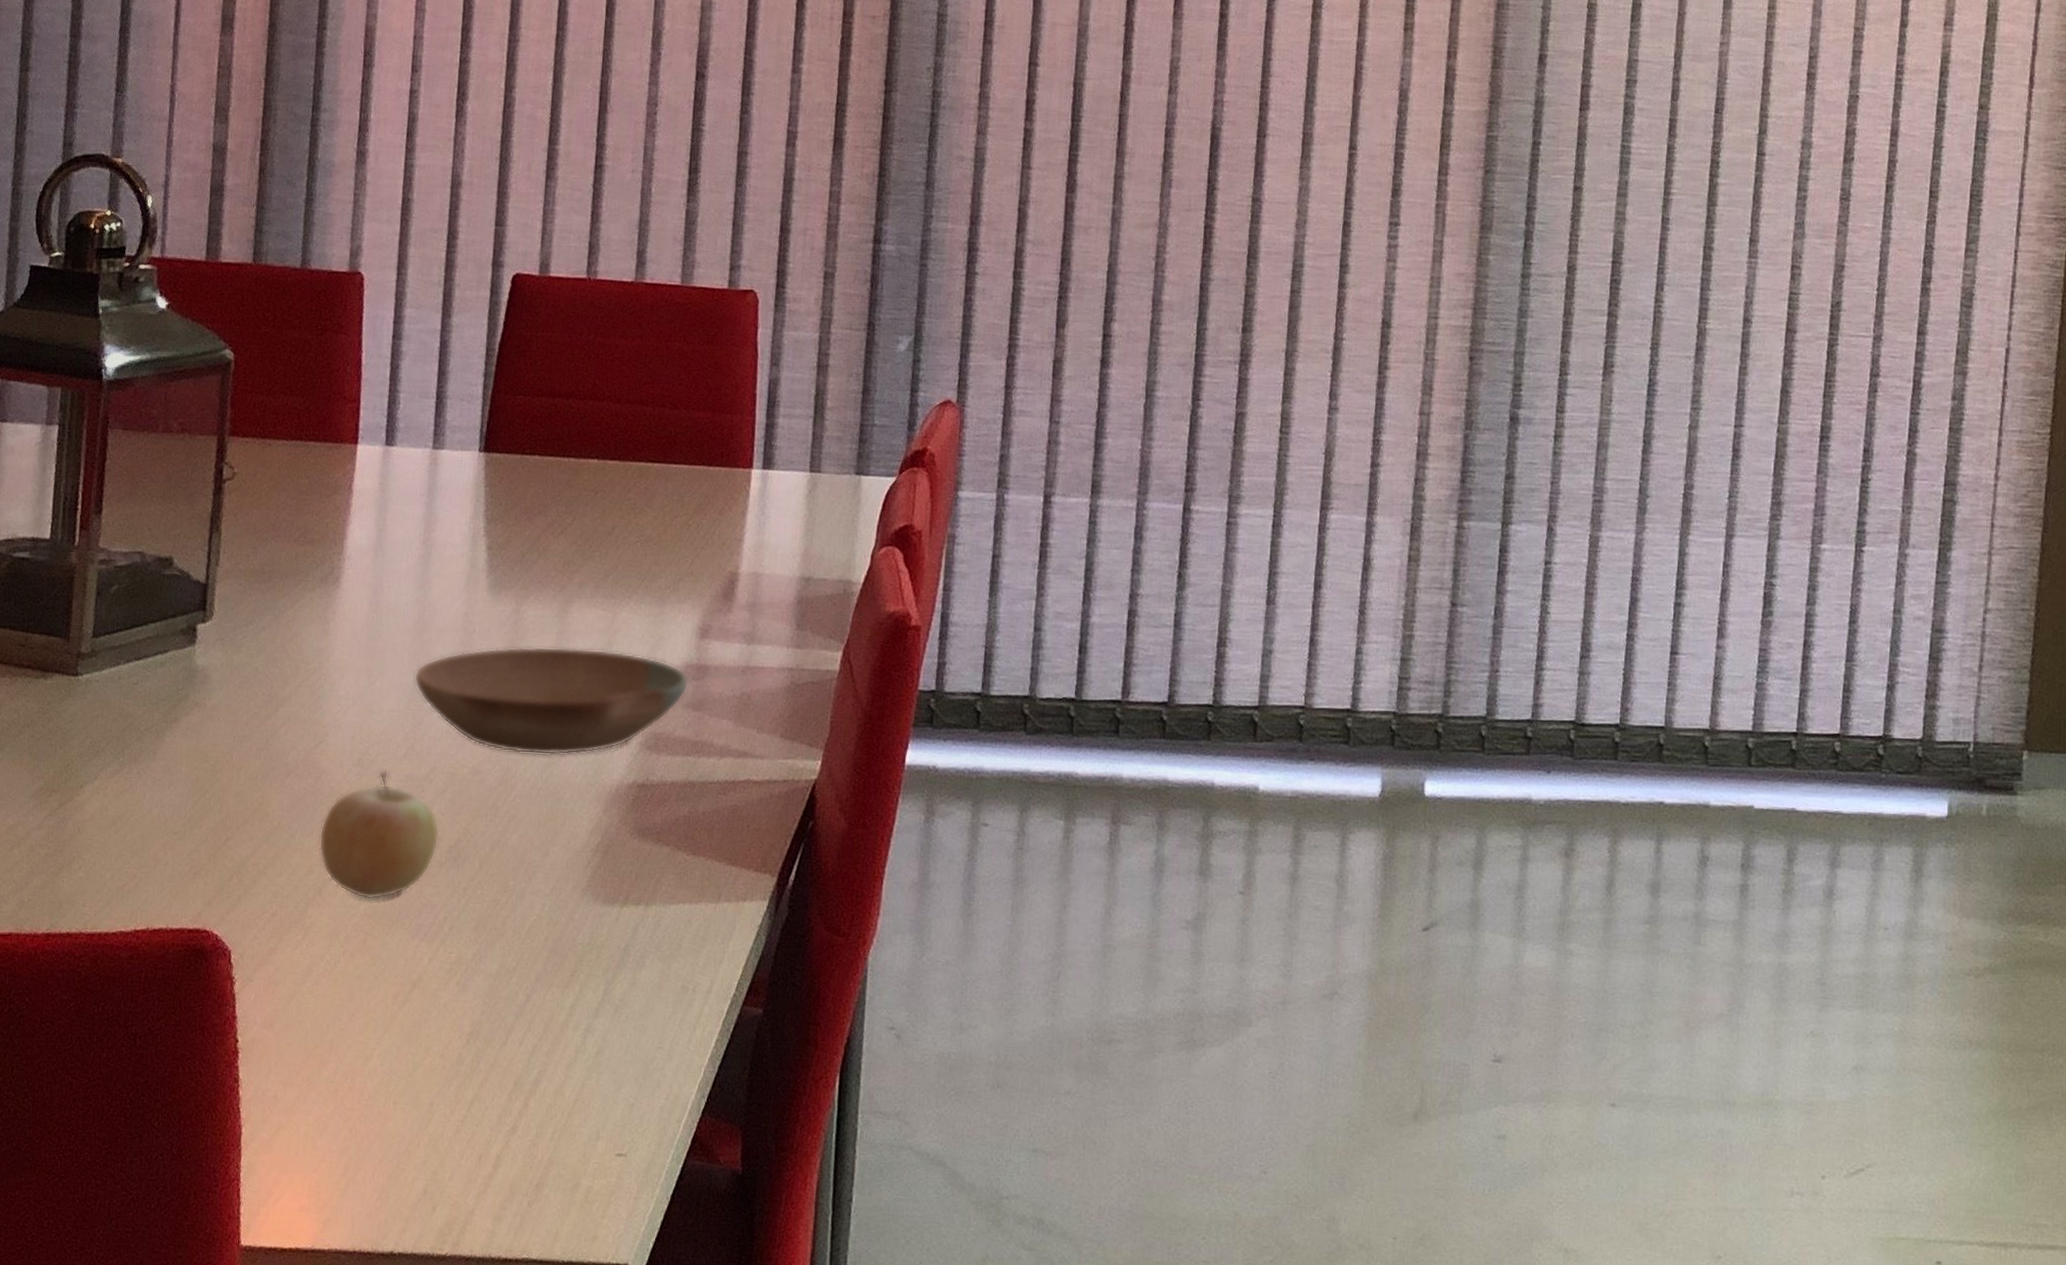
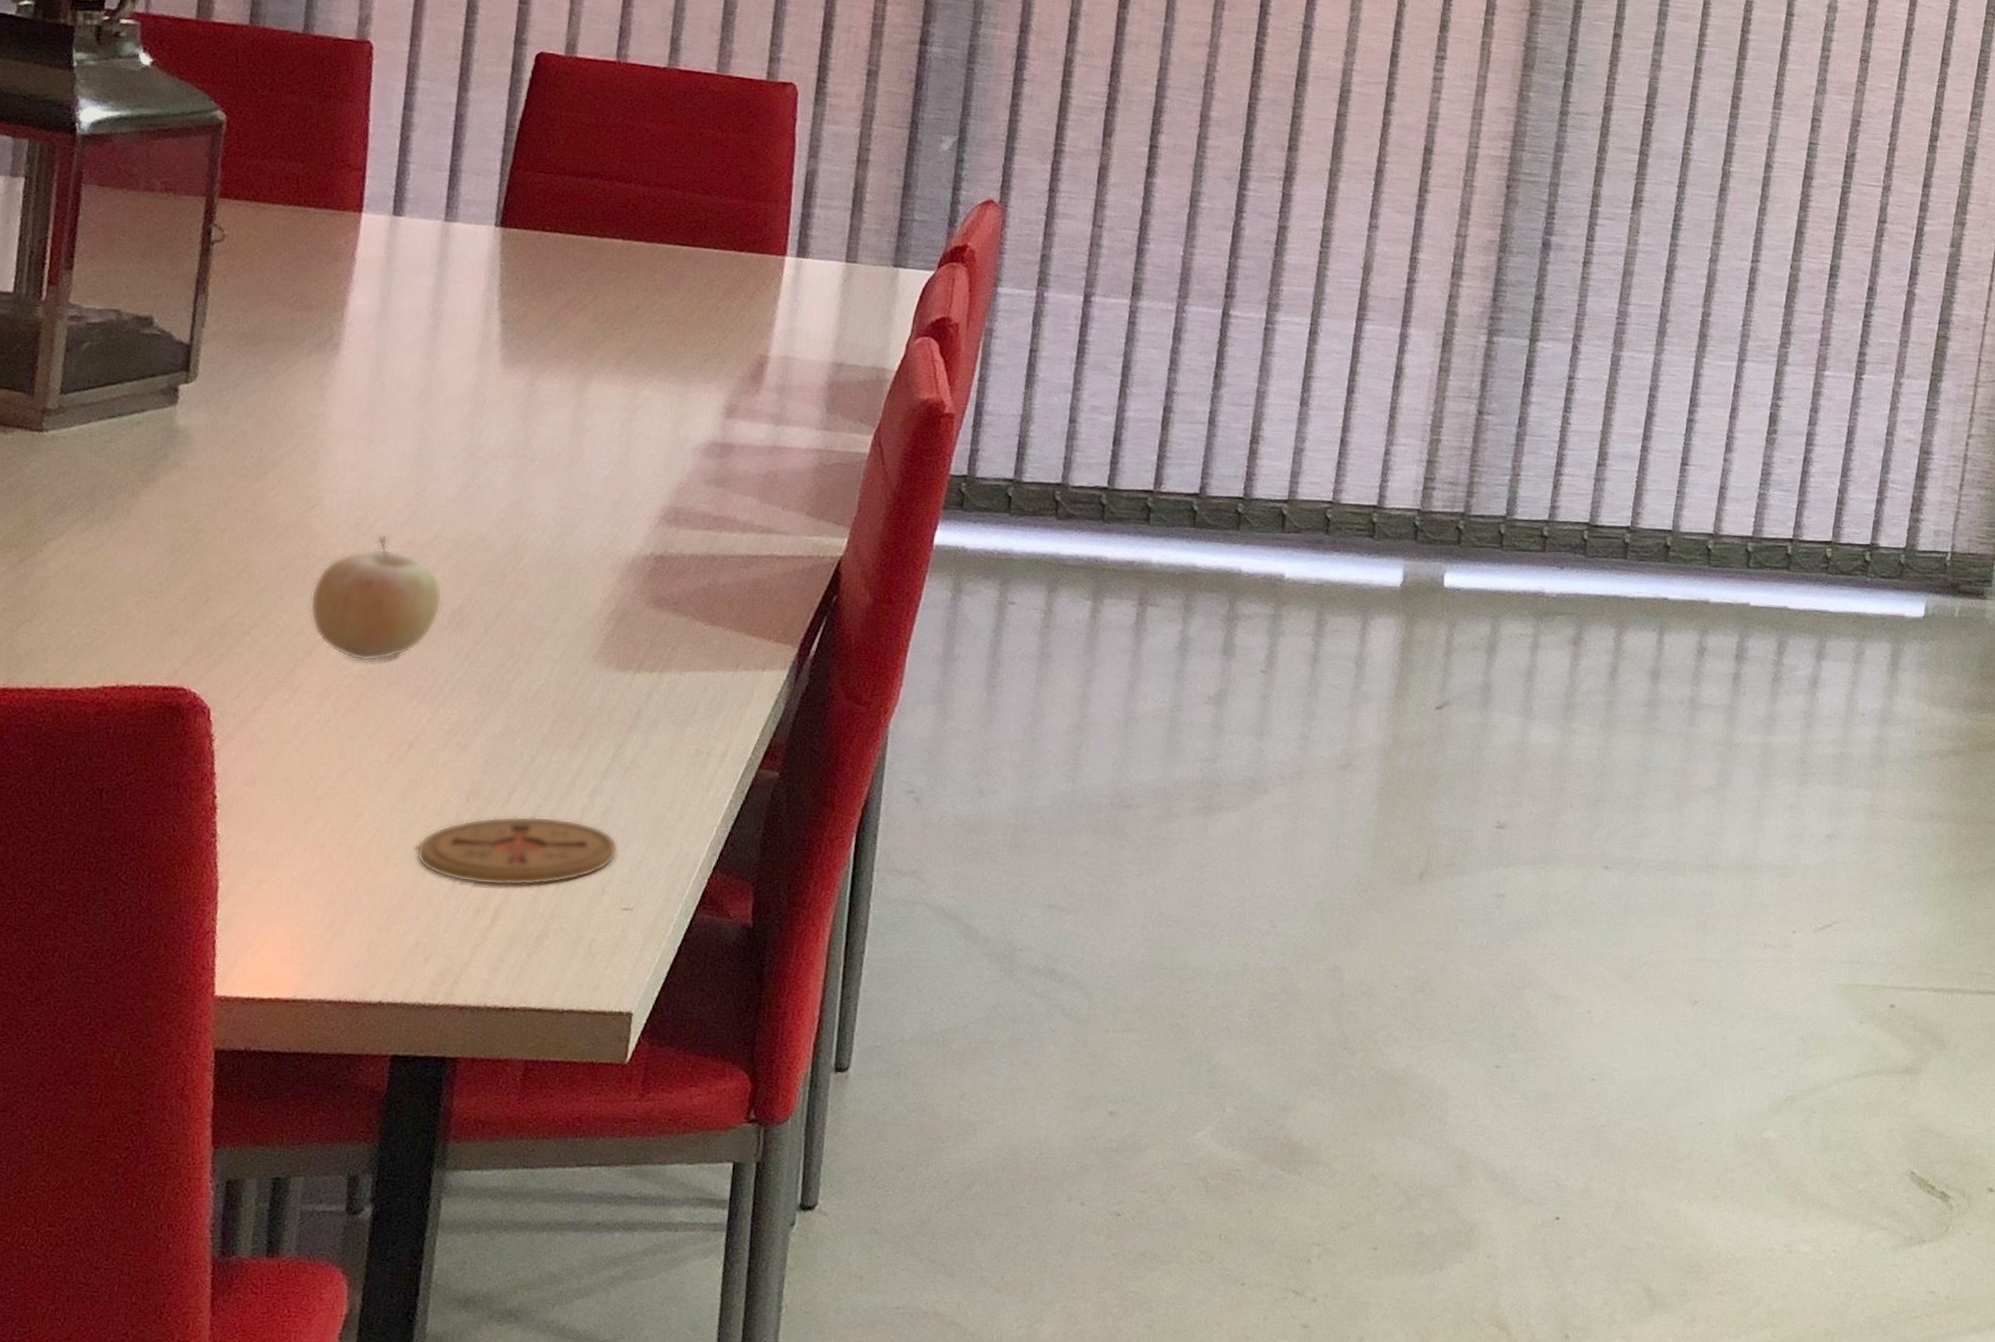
bowl: present [414,646,689,756] -> none [418,419,713,526]
coaster: none [421,1057,611,1131] -> present [416,816,618,886]

